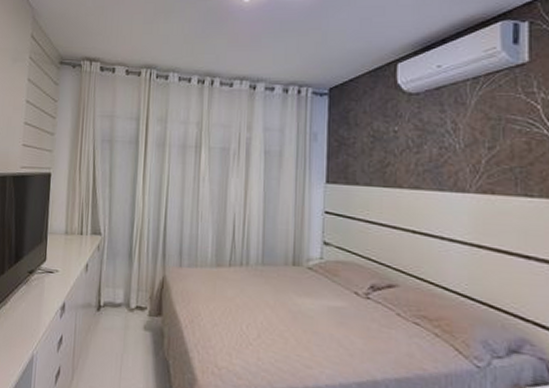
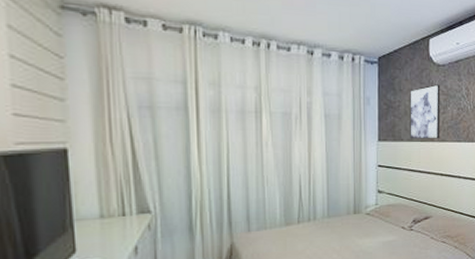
wall art: none [368,117,413,186] -> present [410,84,440,139]

